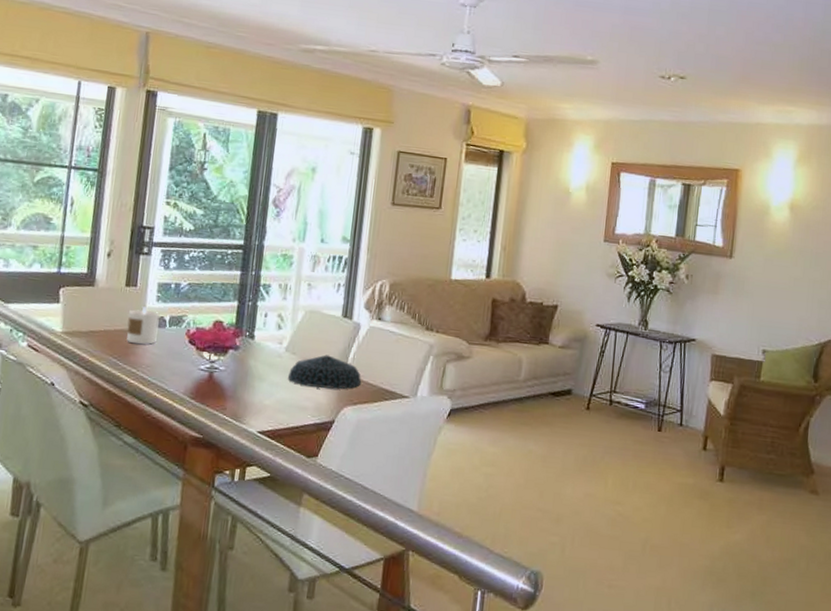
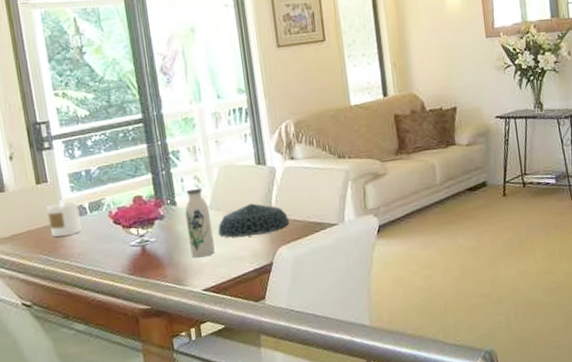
water bottle: none [256,324,285,399] -> present [184,186,215,258]

